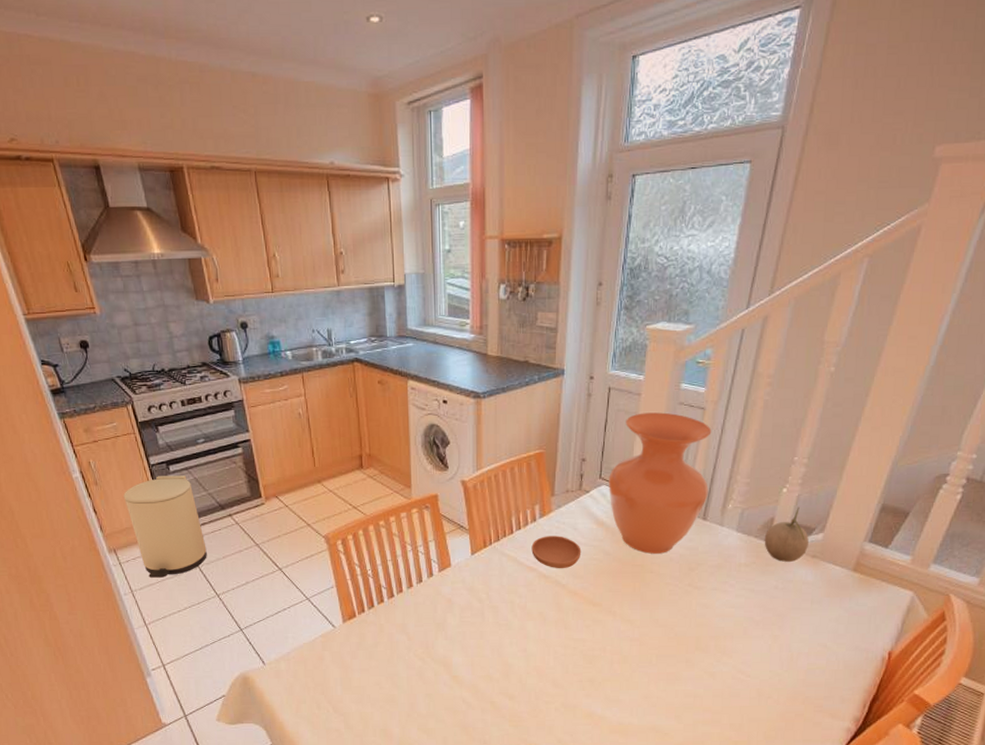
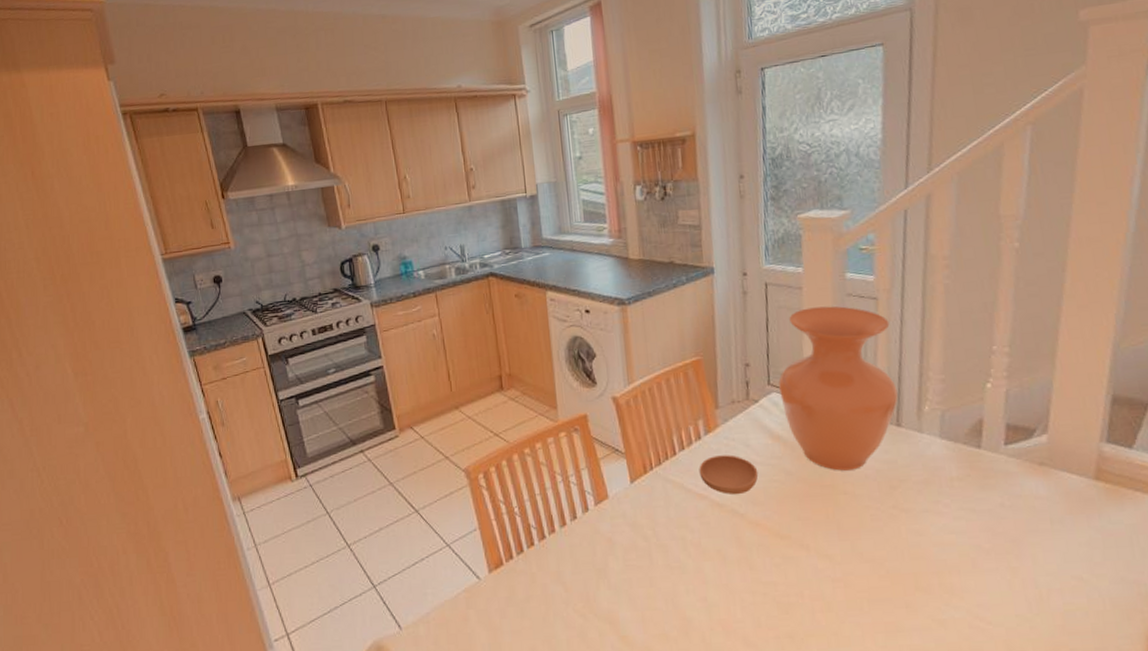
pedal bin: present [123,475,207,578] -> none [250,409,337,528]
fruit: present [764,506,809,562] -> none [975,404,1032,473]

